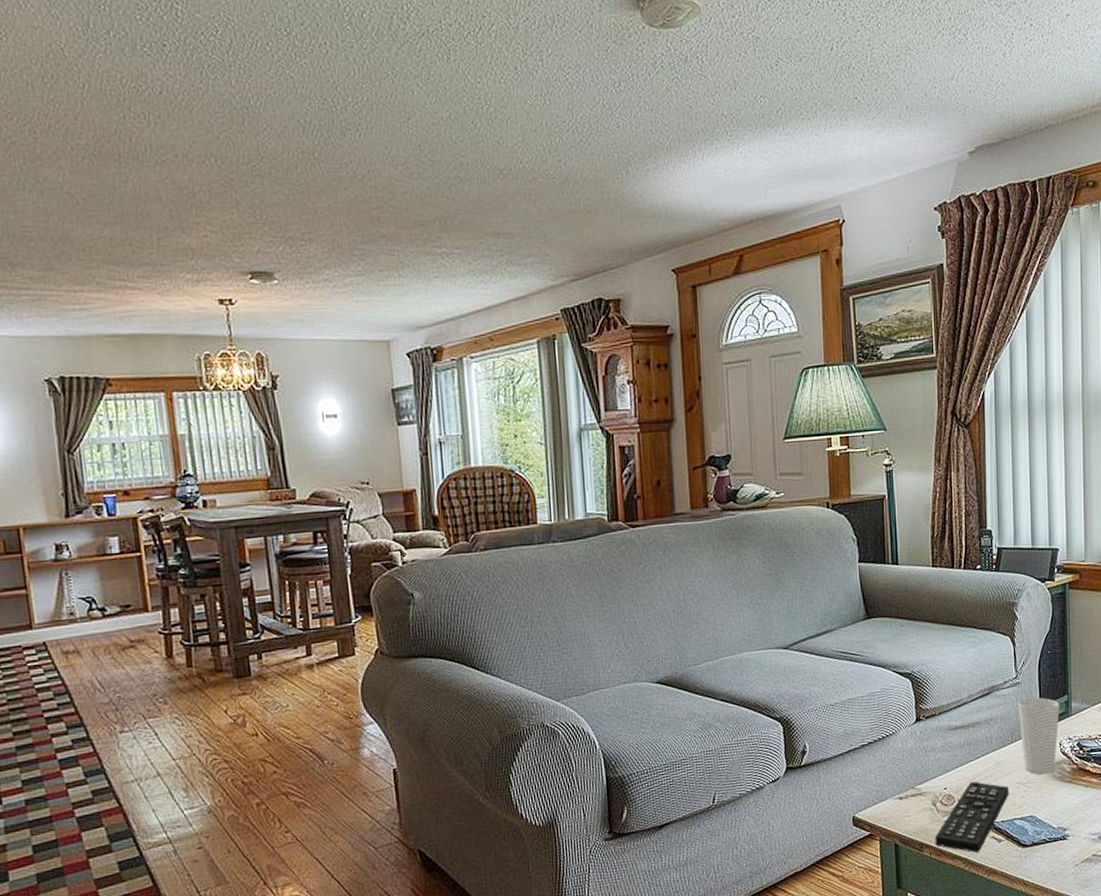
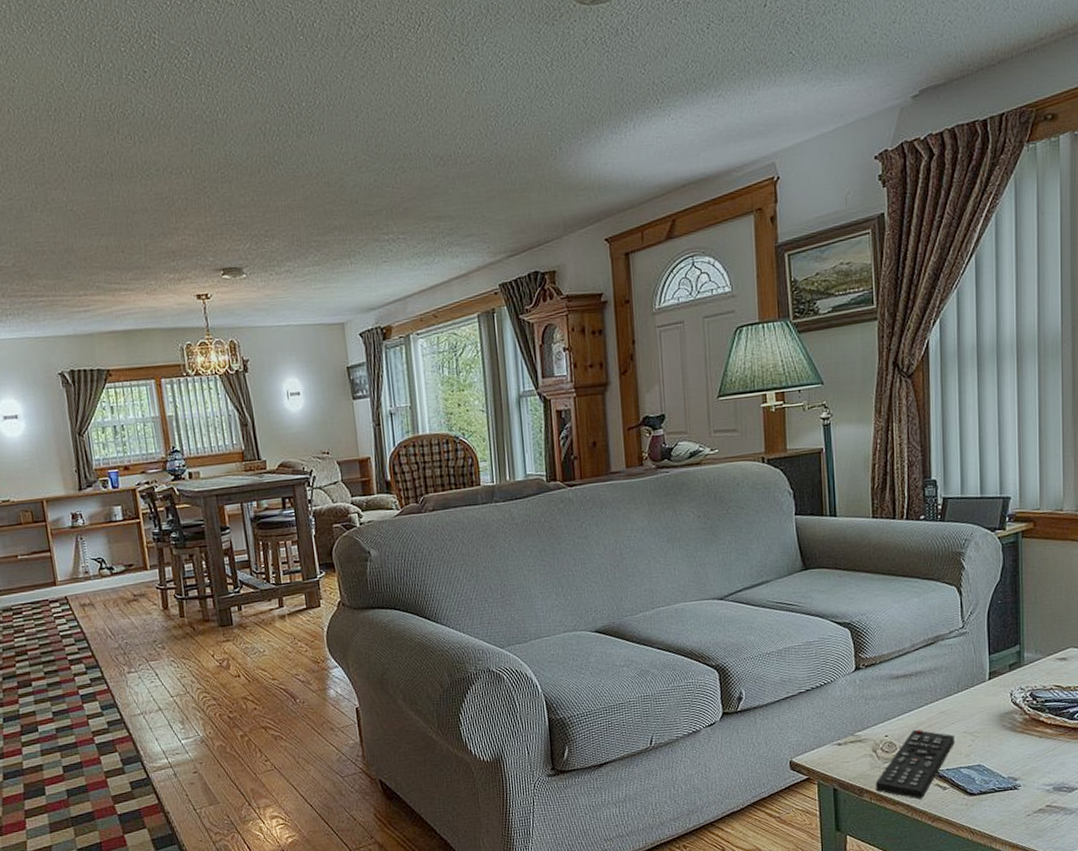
cup: present [1018,697,1059,775] -> none [964,647,1010,724]

